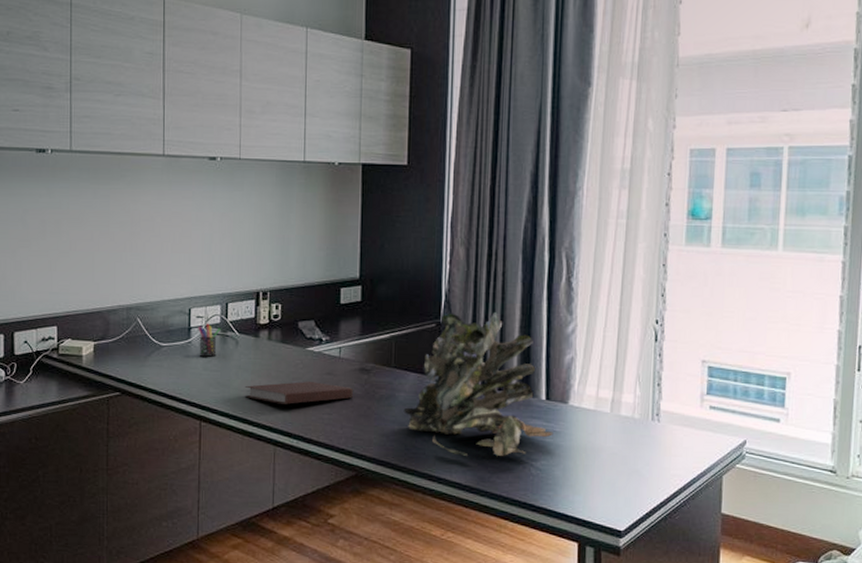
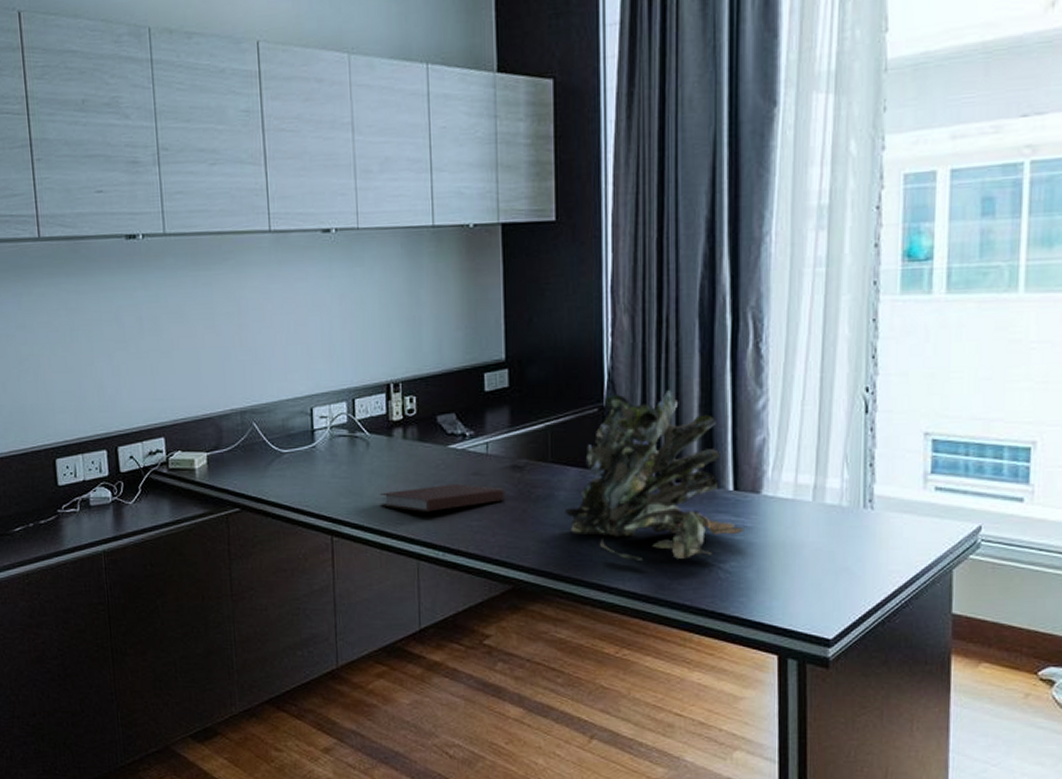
pen holder: present [198,323,221,357] -> none [322,424,348,462]

